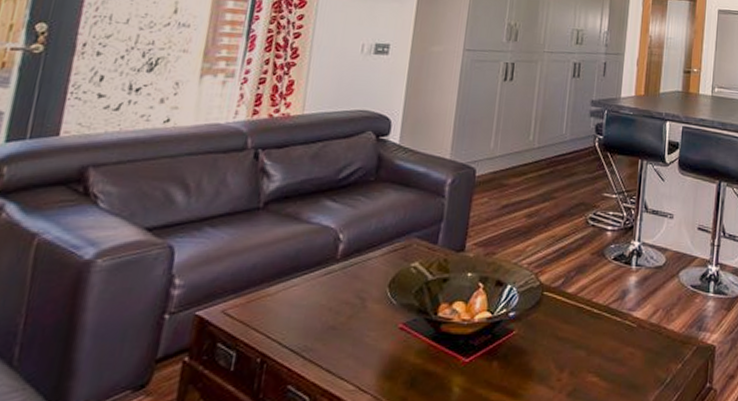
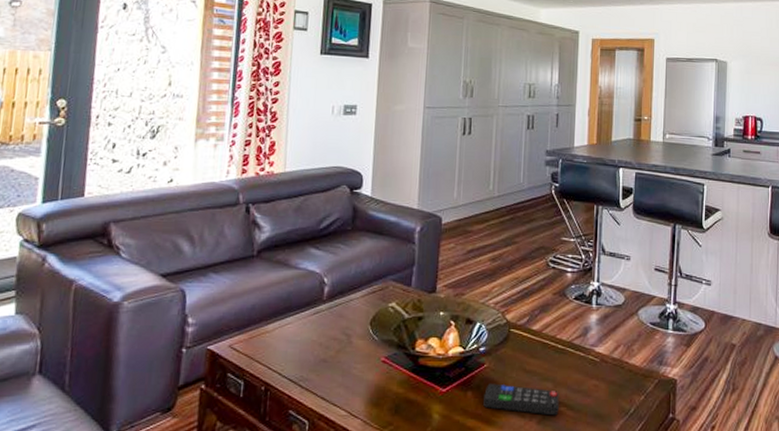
remote control: none [509,352,593,387] -> present [483,383,559,416]

